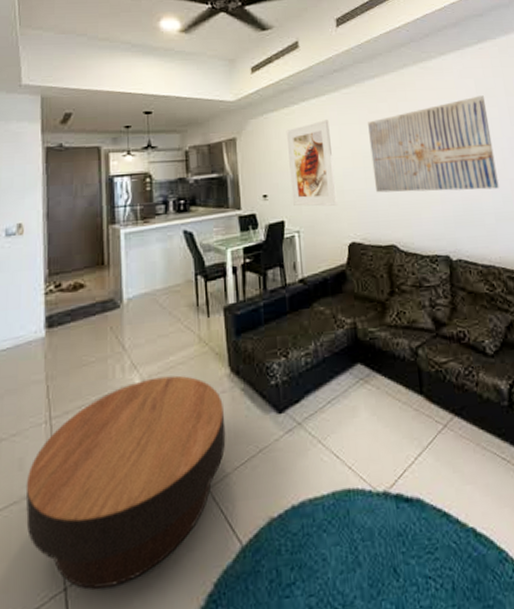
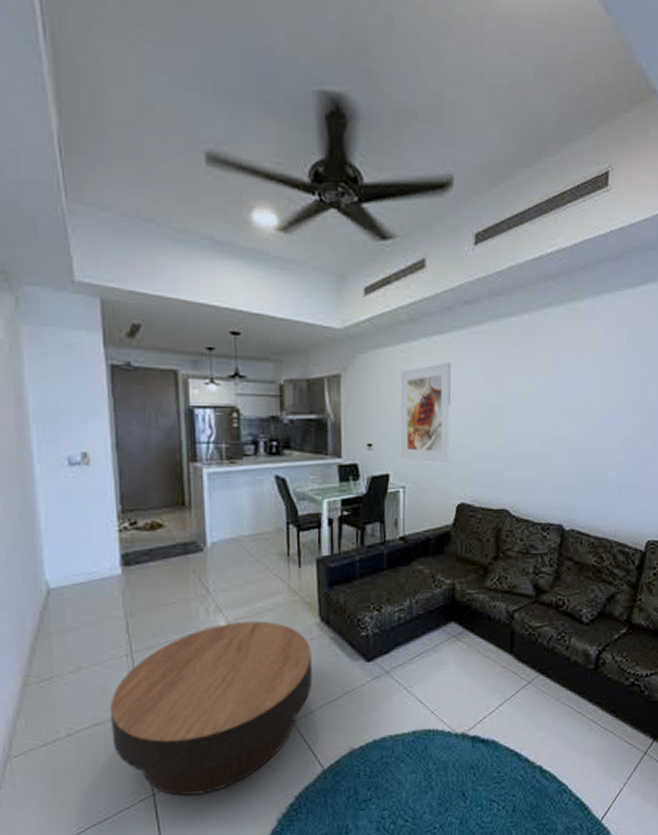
wall art: present [368,95,499,193] -> none [494,350,635,459]

